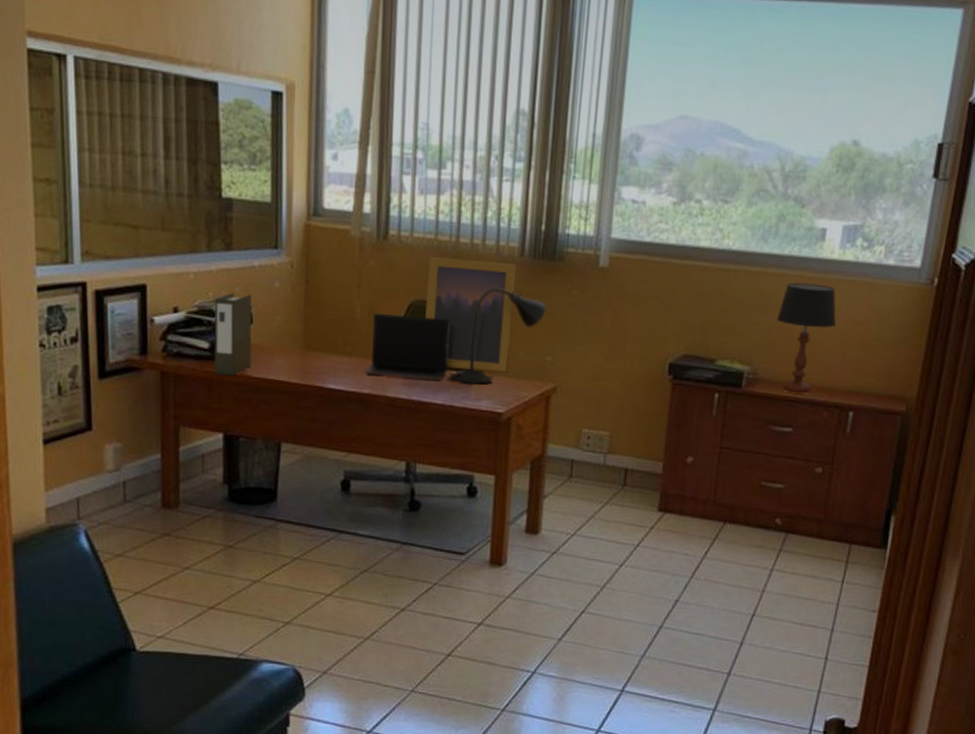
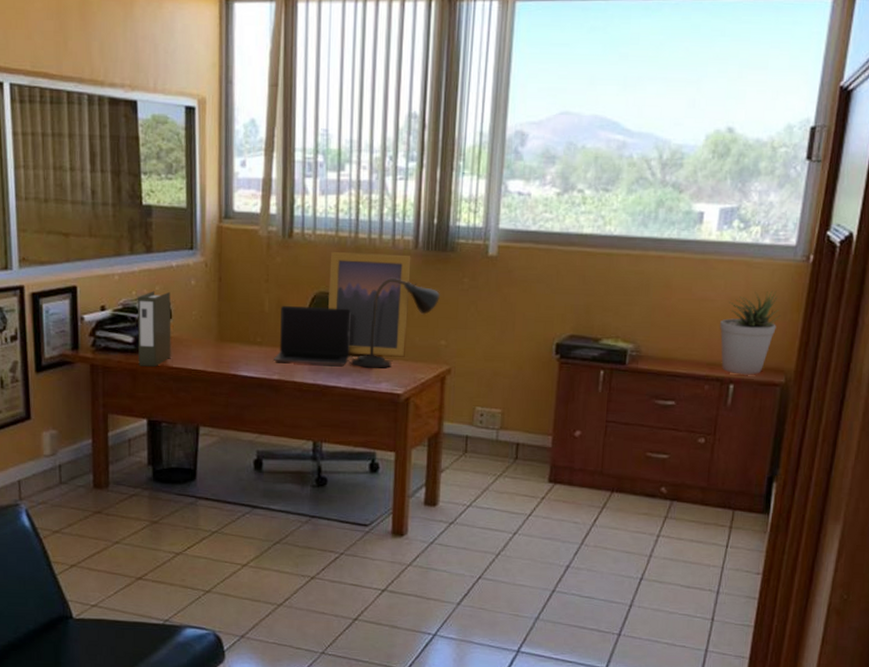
table lamp: present [776,282,837,394] -> none [657,264,716,369]
potted plant: none [840,314,903,403] -> present [720,290,781,375]

